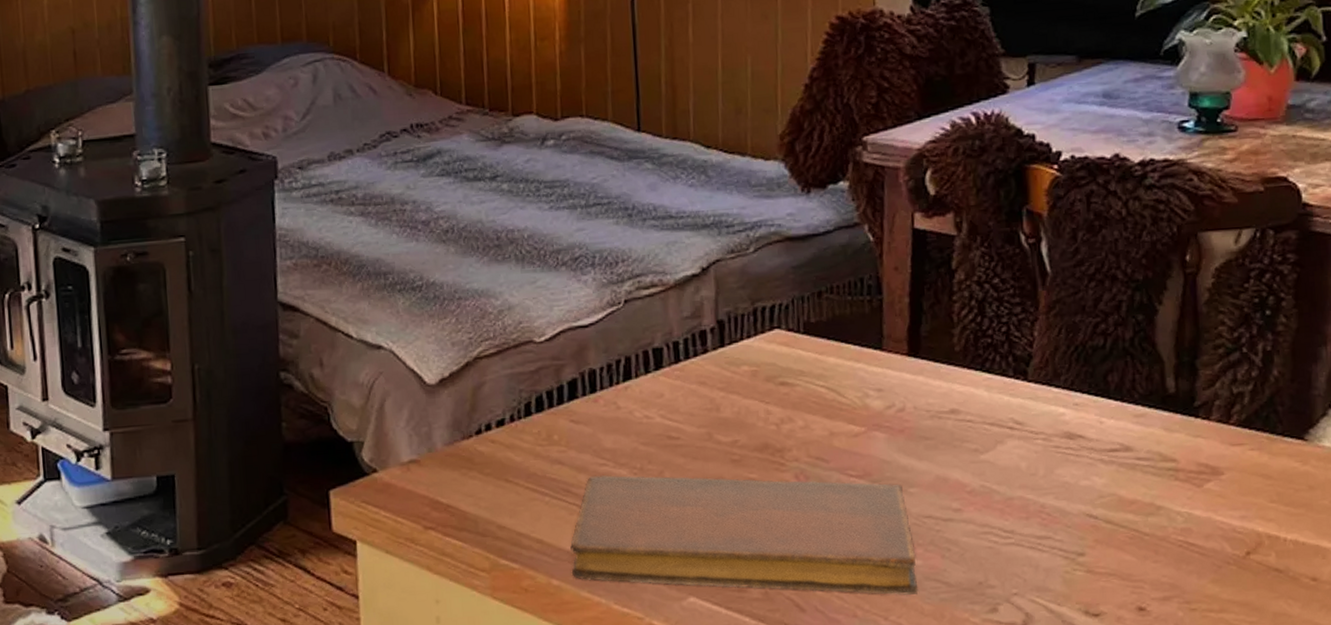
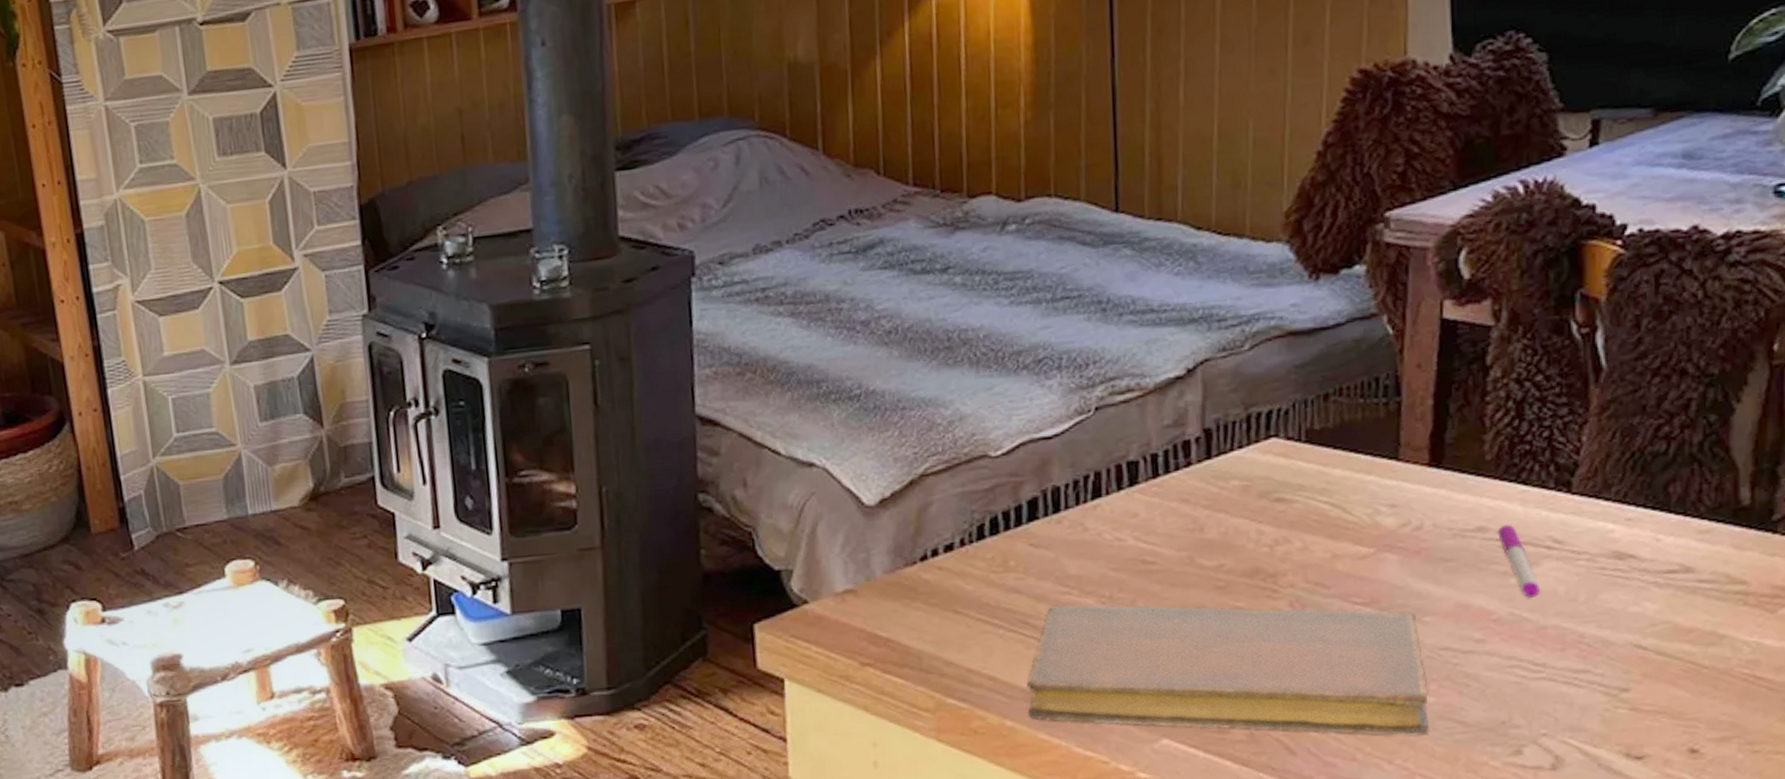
pen: none [967,407,1006,472] -> present [1496,524,1540,598]

